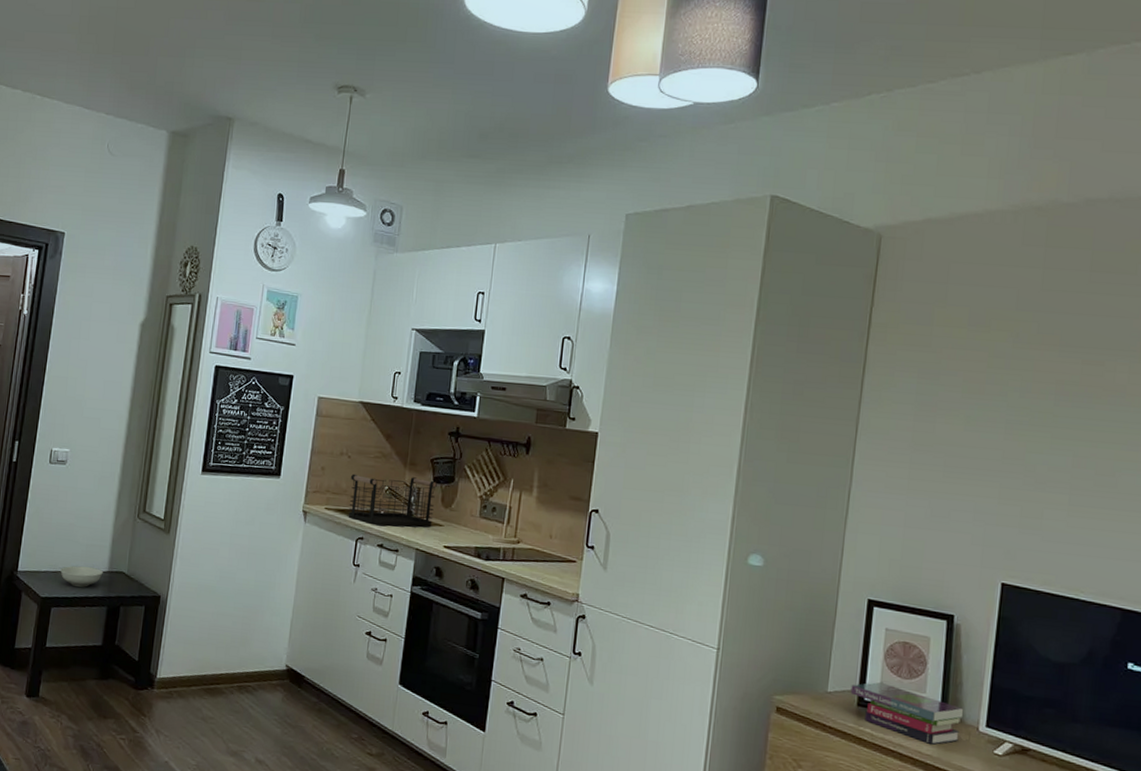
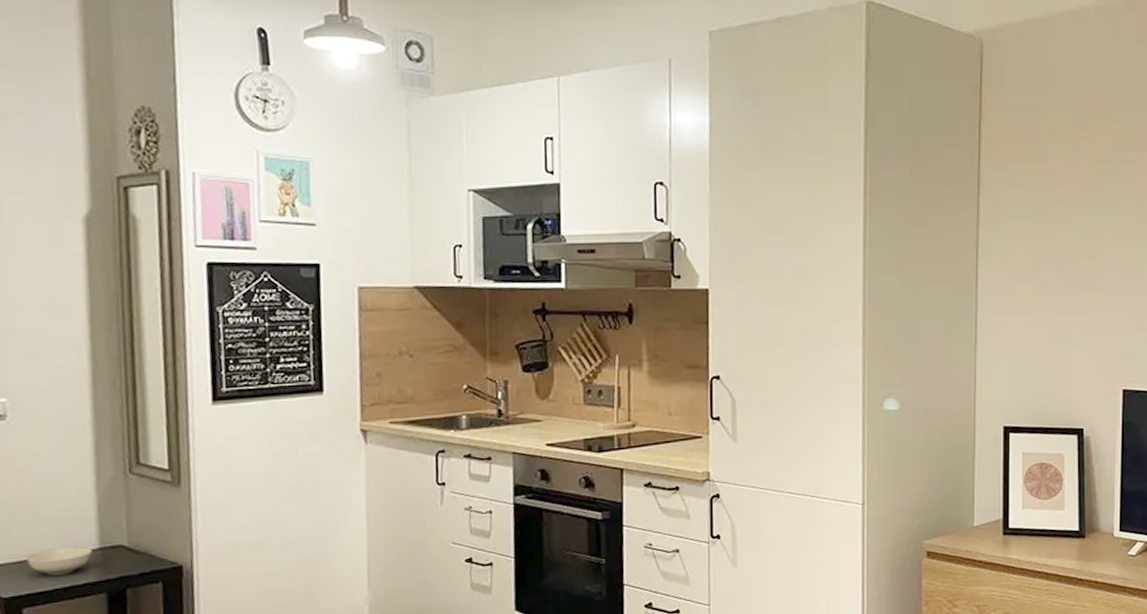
dish rack: present [348,473,437,528] -> none [417,369,529,434]
books: present [850,681,964,746] -> none [995,506,1099,559]

